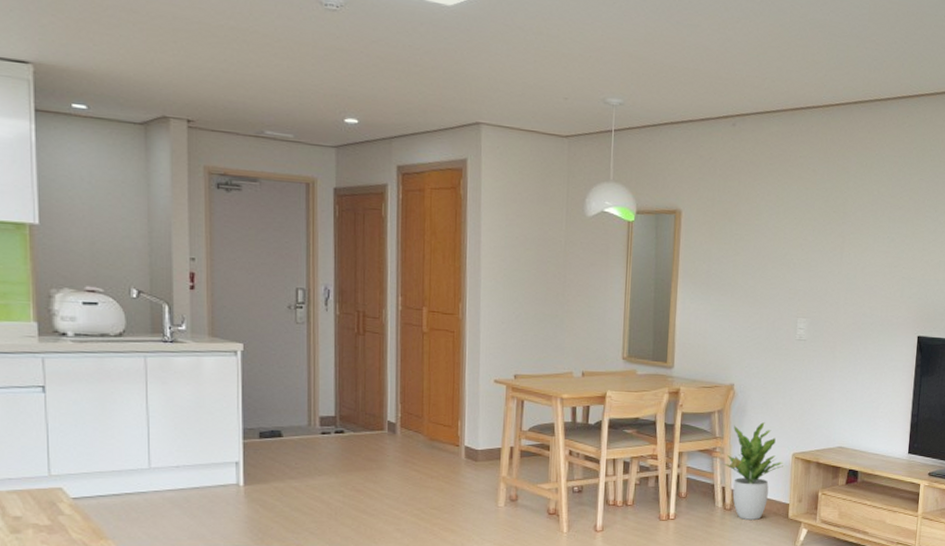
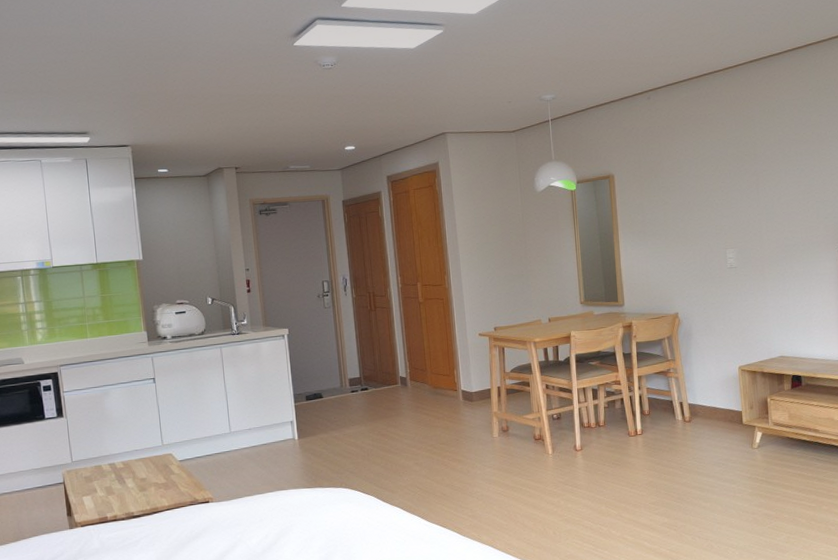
potted plant: present [722,422,784,520] -> none [677,342,732,429]

